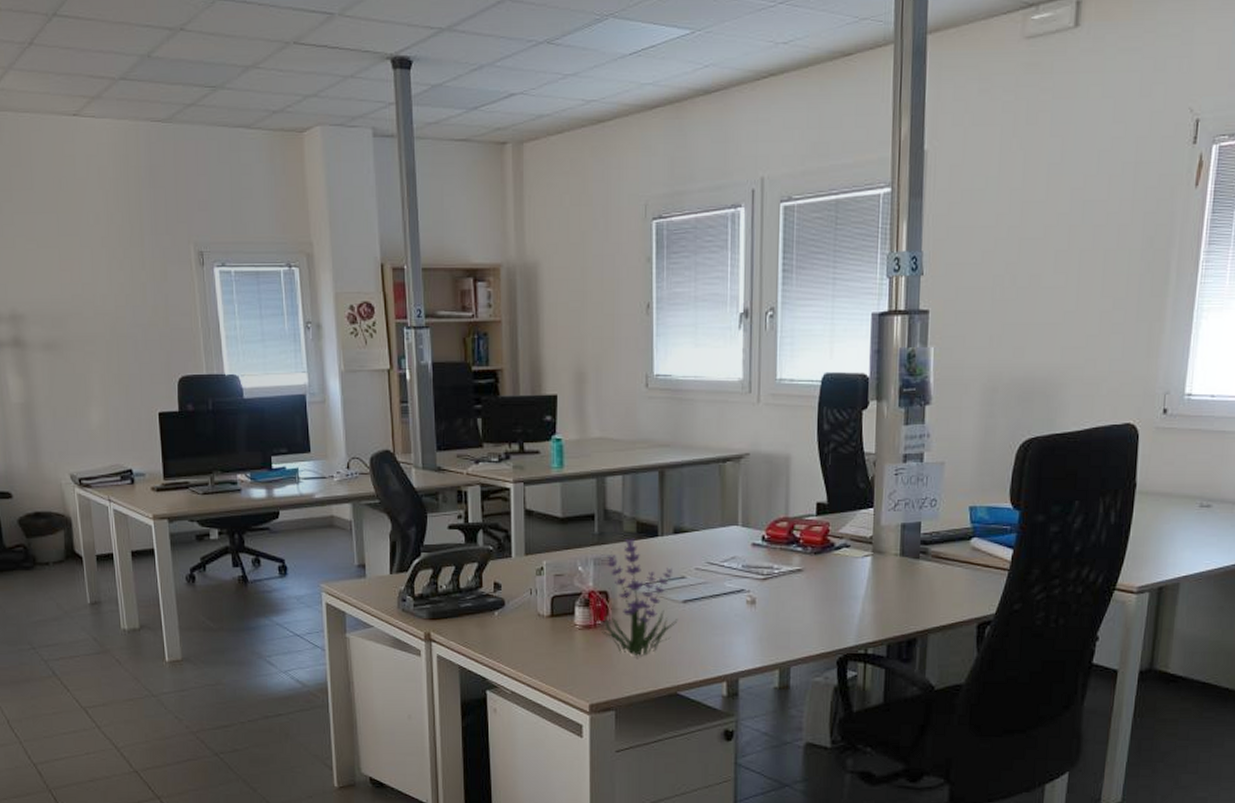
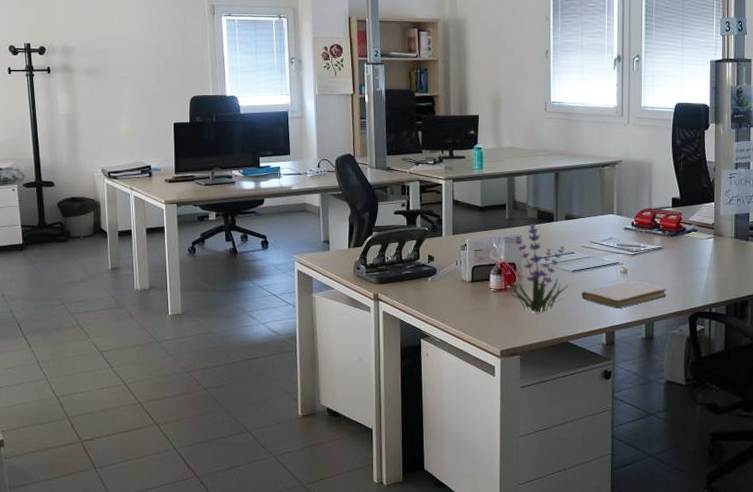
notebook: none [695,613,809,650] -> present [581,280,668,309]

